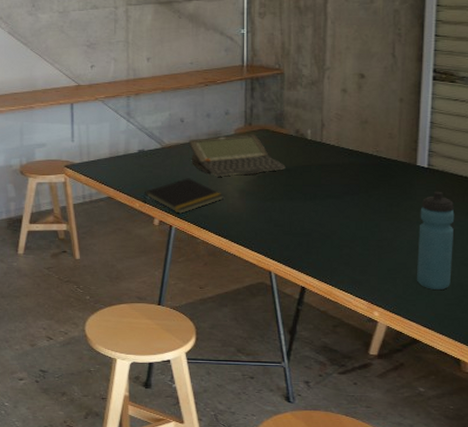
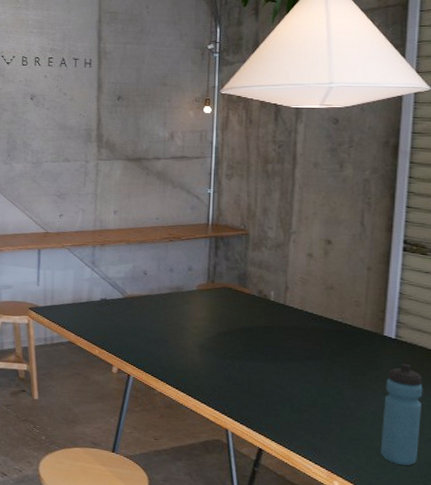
notepad: present [144,178,224,214] -> none [103,329,183,364]
laptop: present [188,134,286,177] -> none [150,291,247,331]

